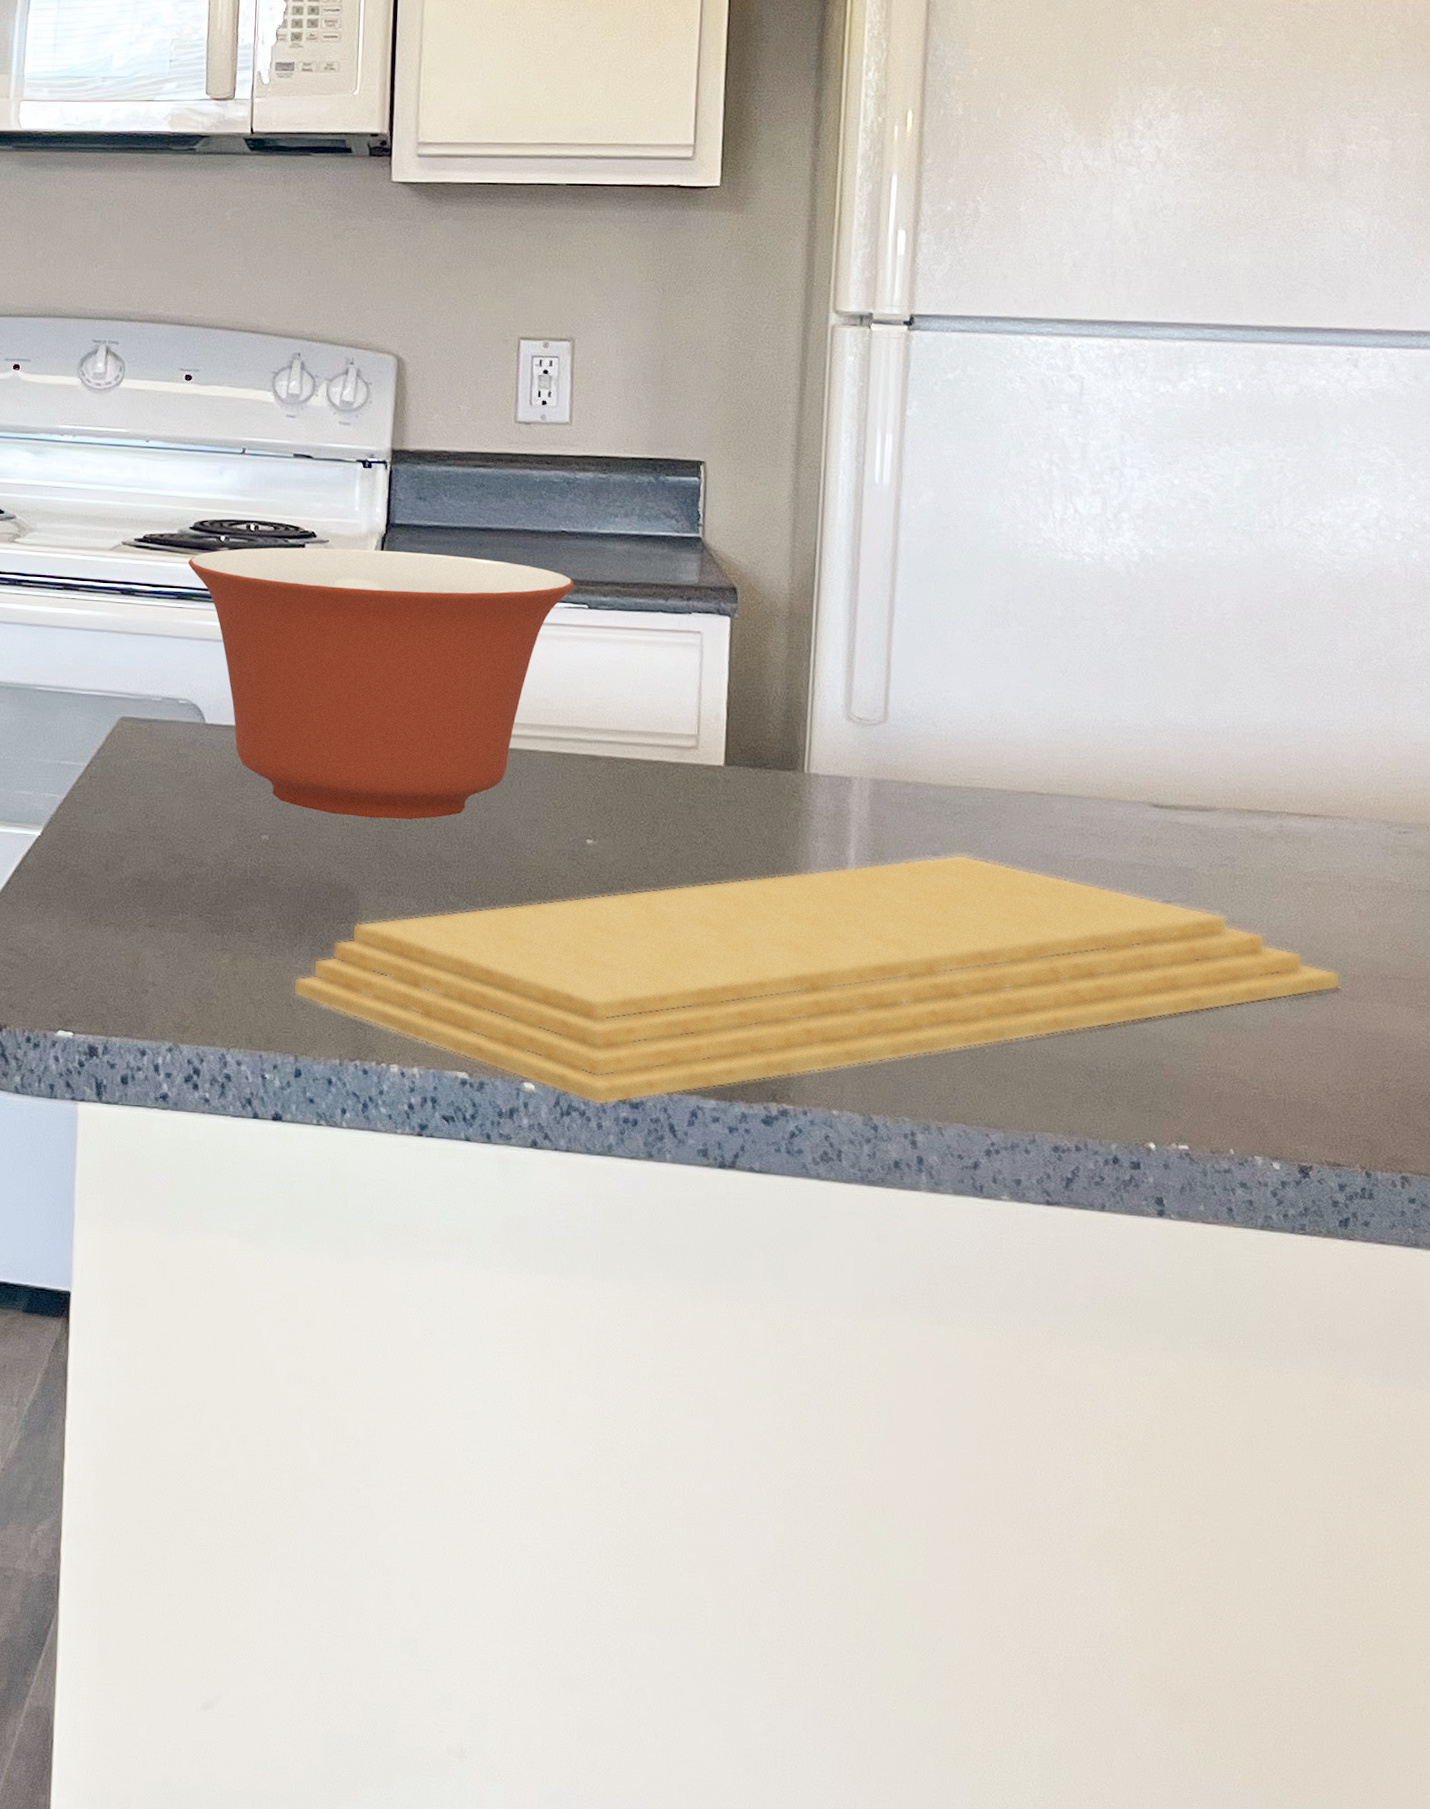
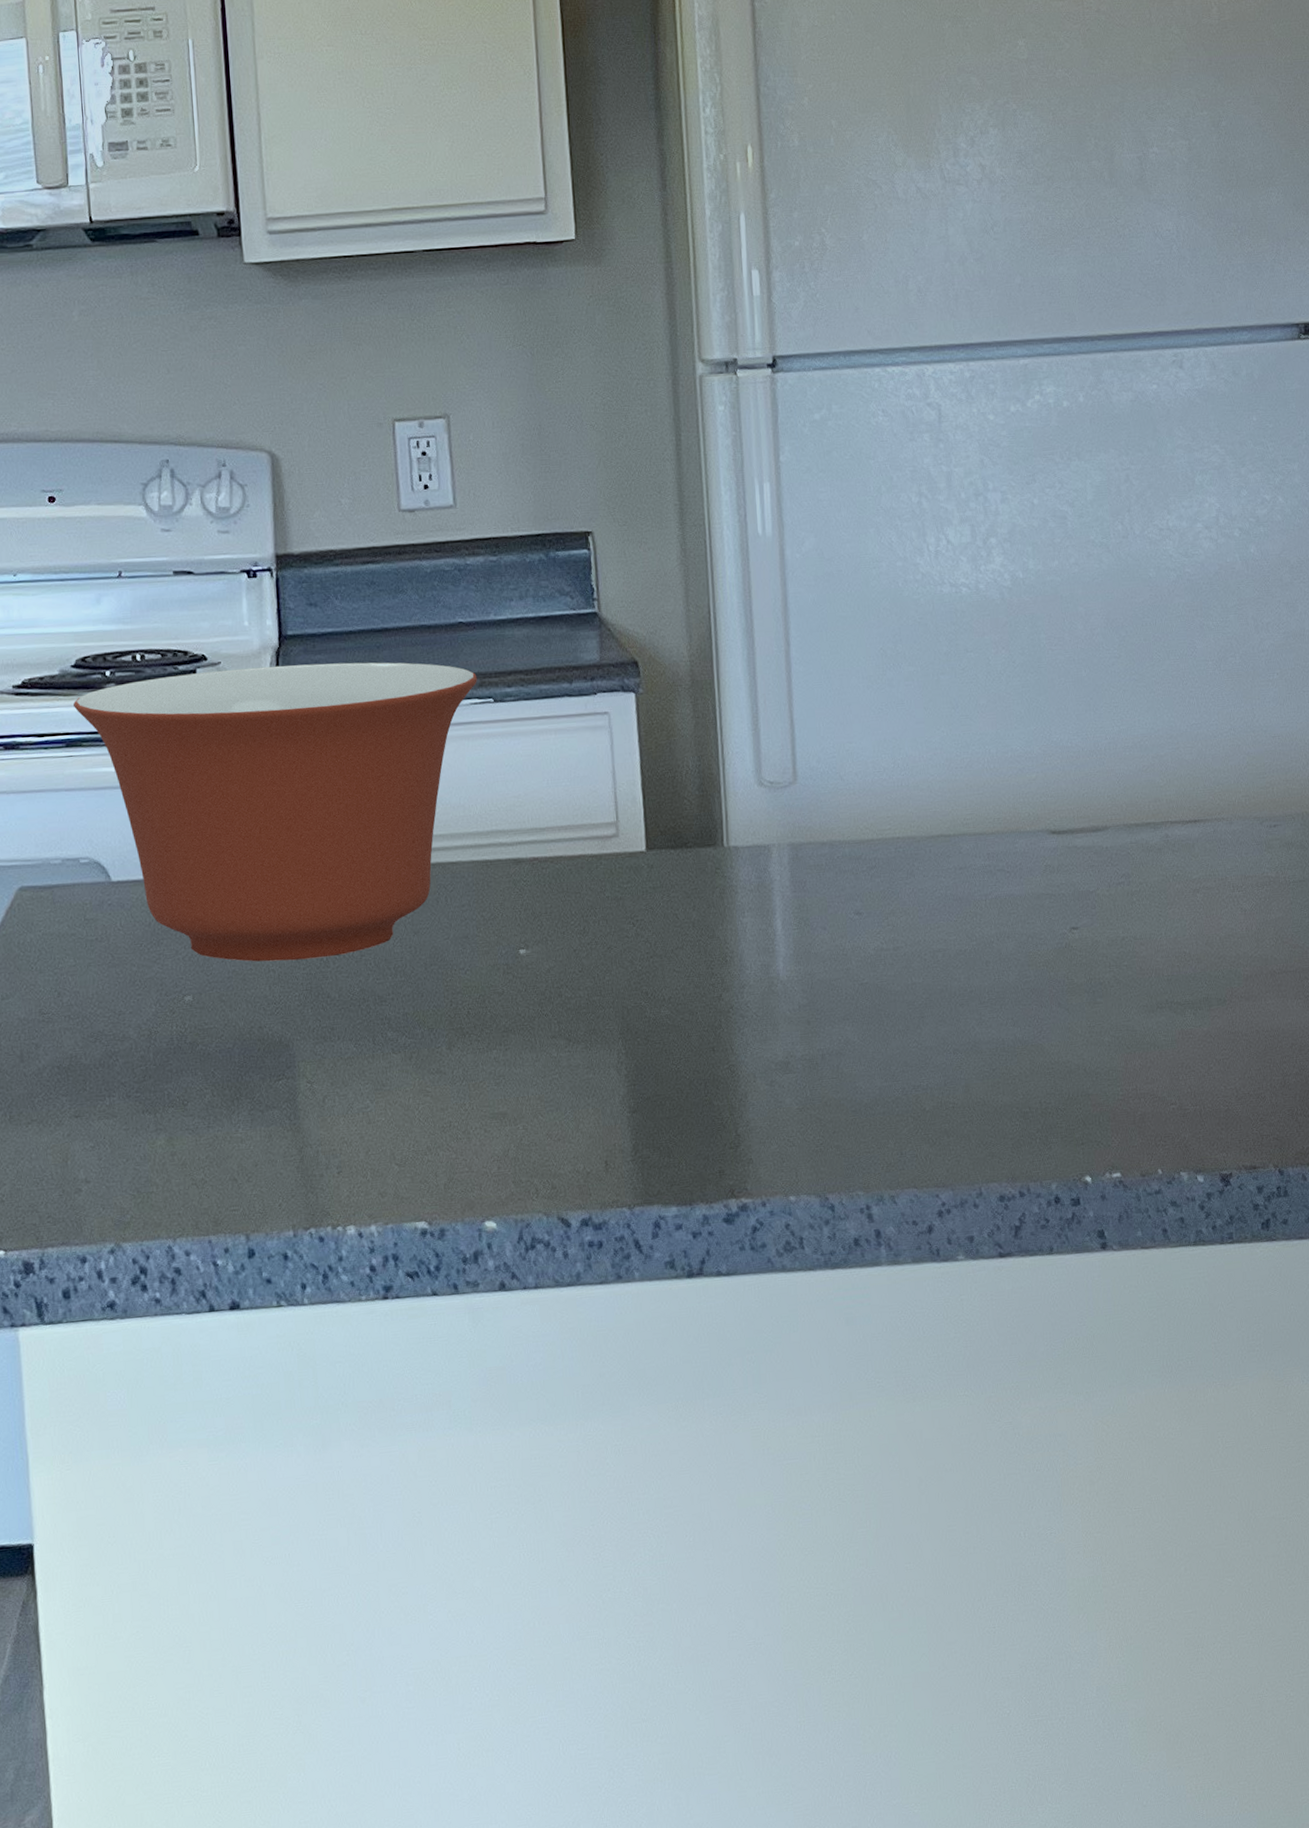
cutting board: present [293,854,1341,1106] -> none [235,909,1236,1233]

